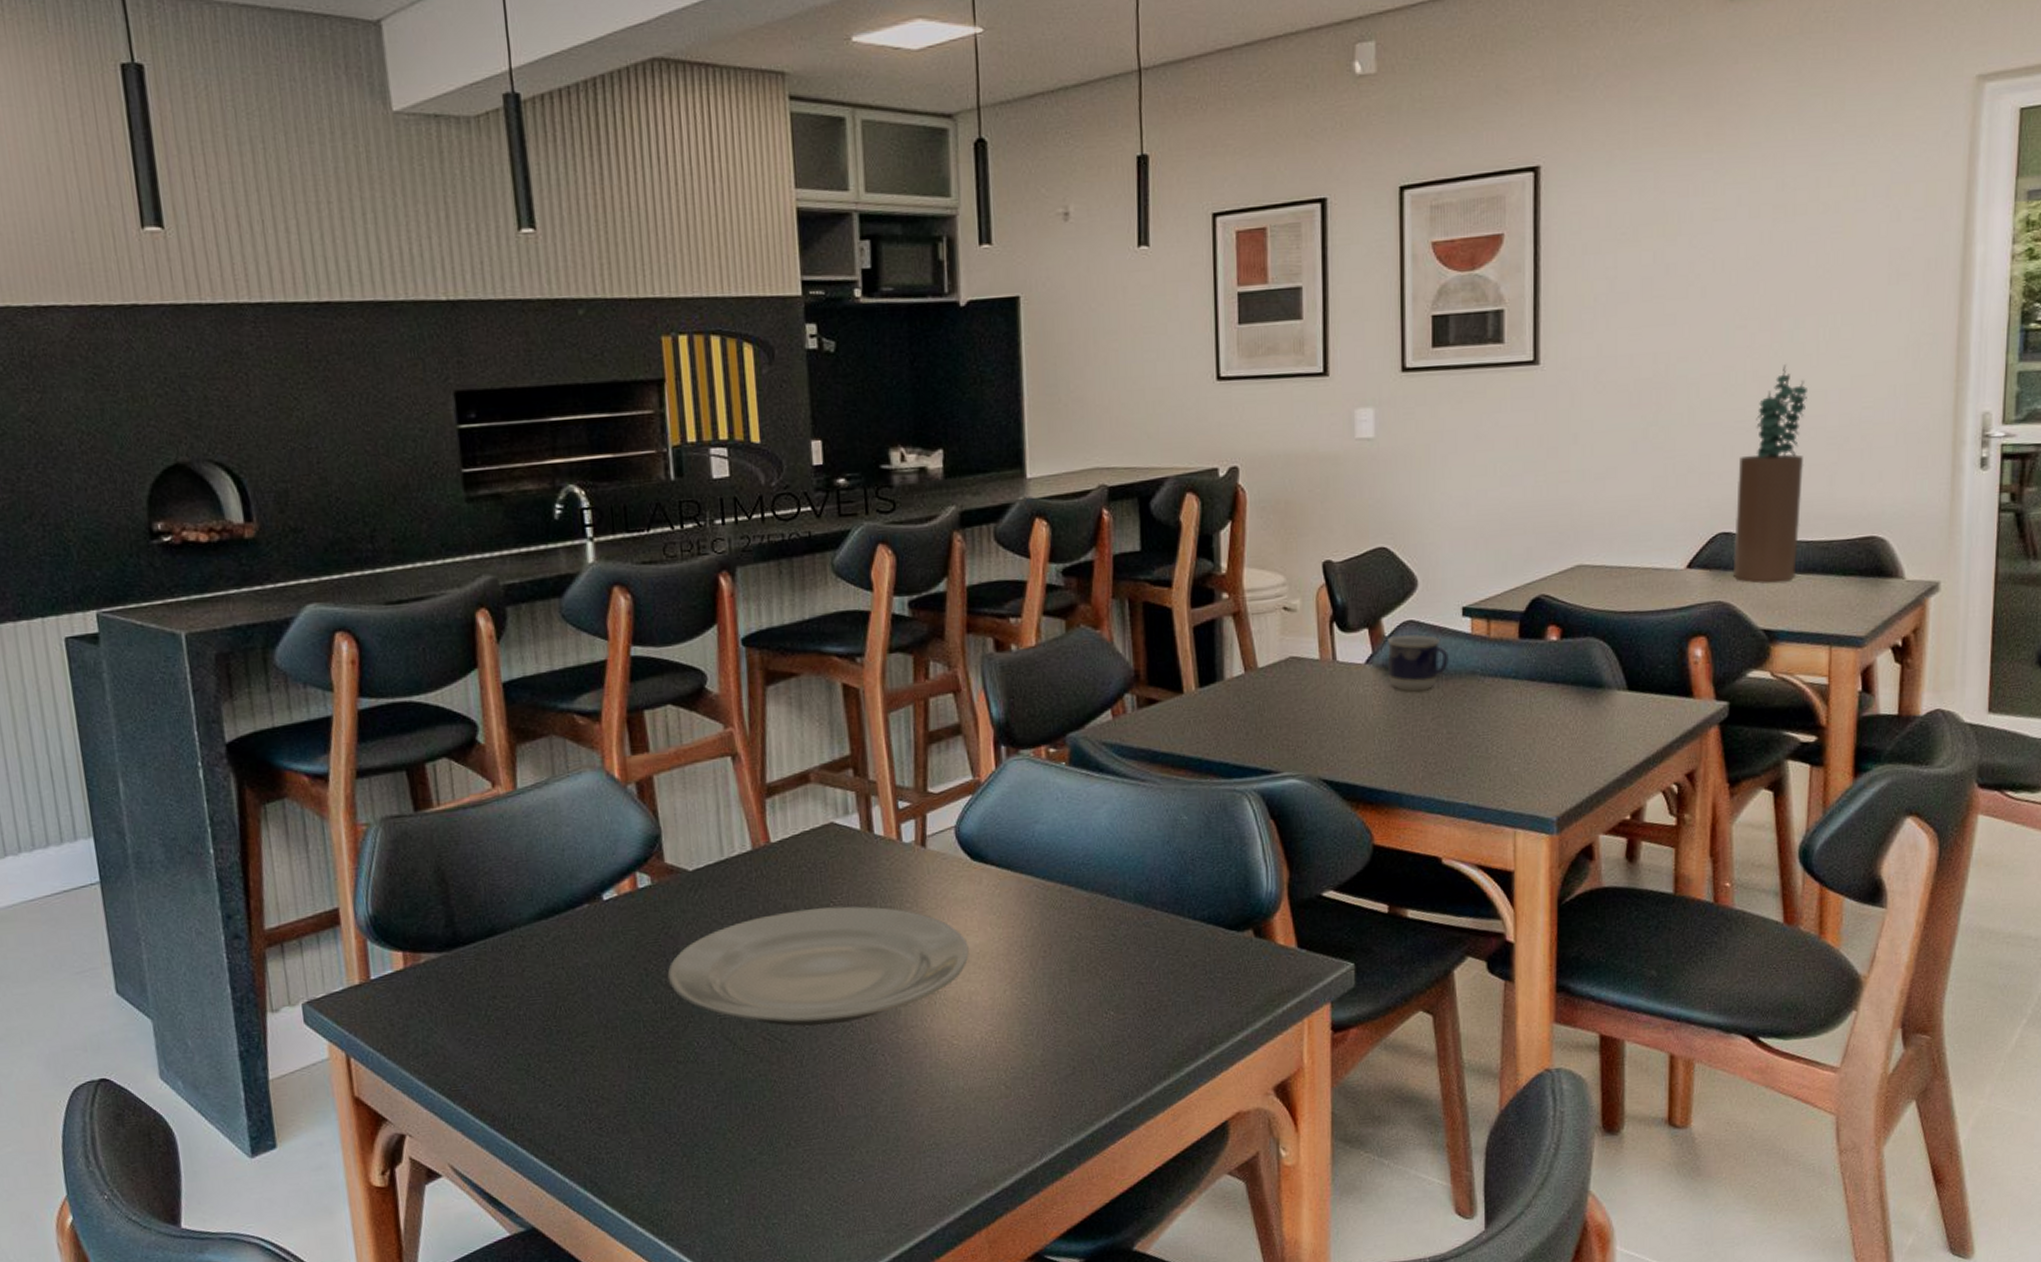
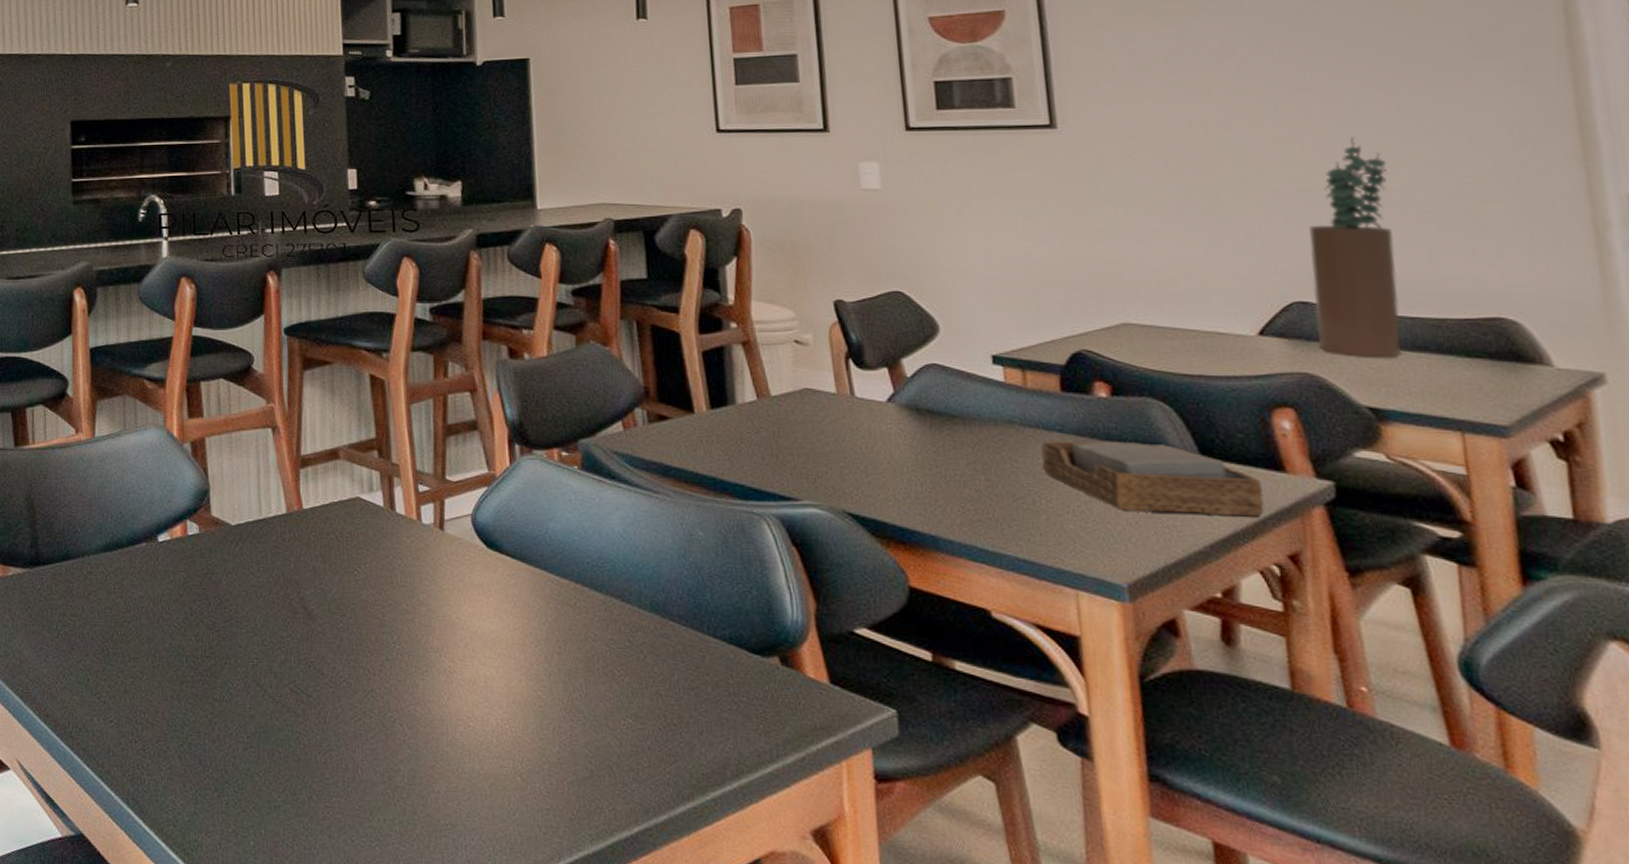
plate: present [667,906,969,1026] -> none [209,573,485,688]
cup: present [1386,634,1449,693] -> none [909,378,981,436]
napkin holder: none [1497,681,1673,749] -> present [1041,440,1265,517]

